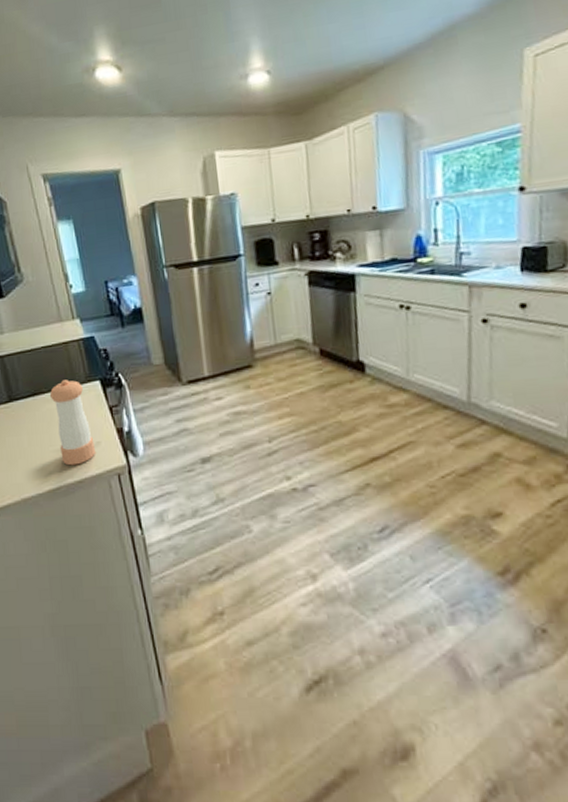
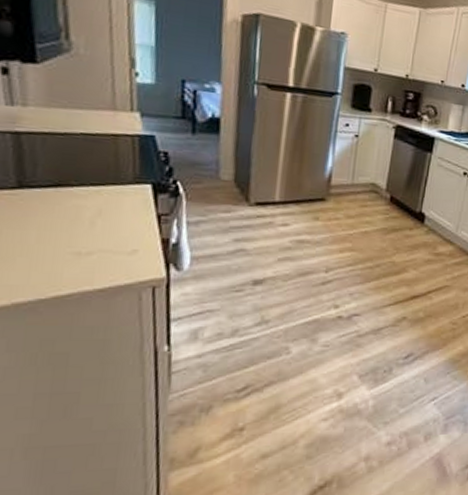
pepper shaker: present [50,380,95,466] -> none [81,176,130,272]

